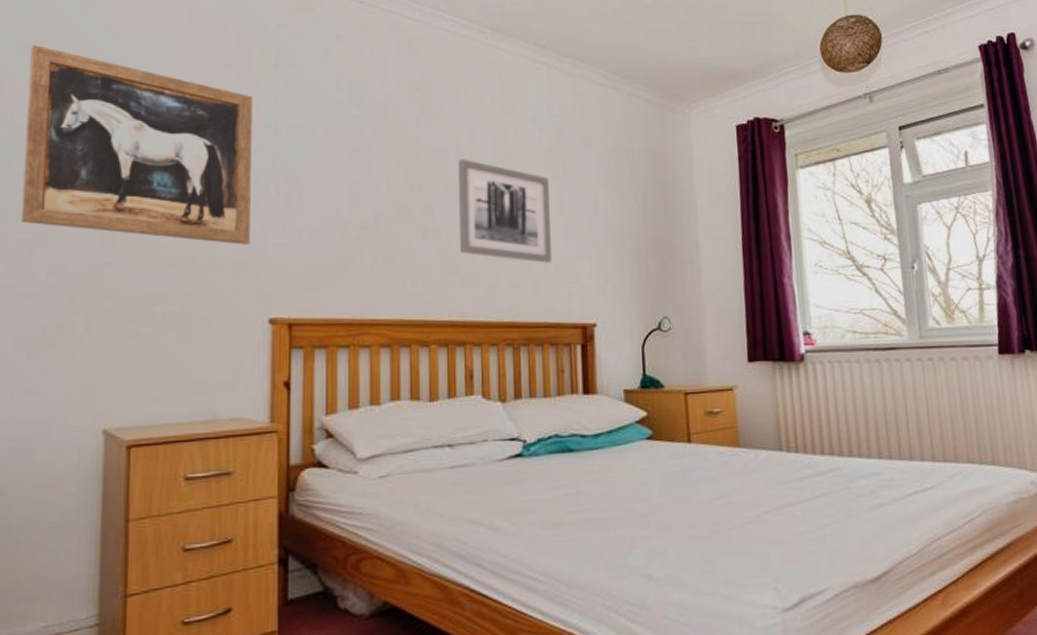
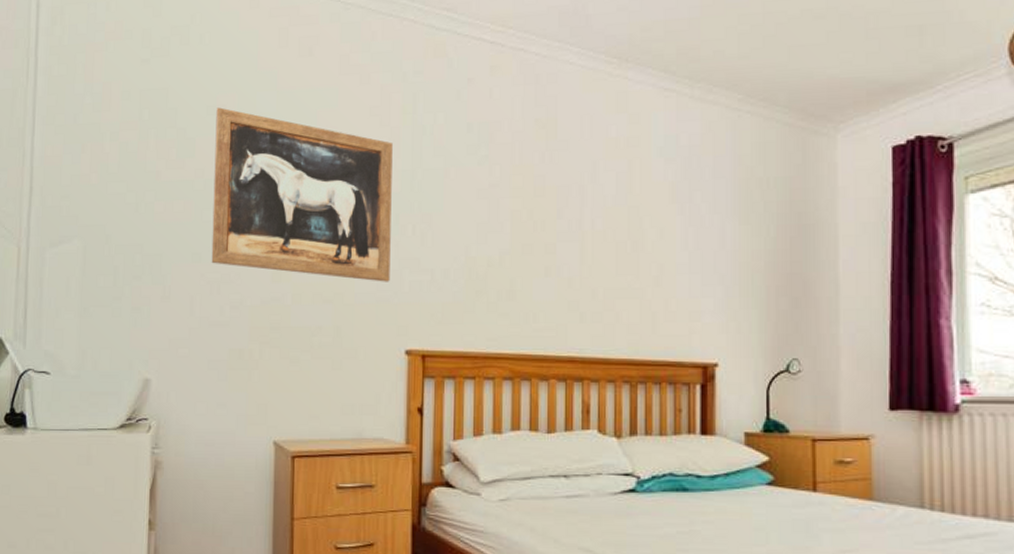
wall art: present [458,159,552,263] -> none [581,195,673,300]

